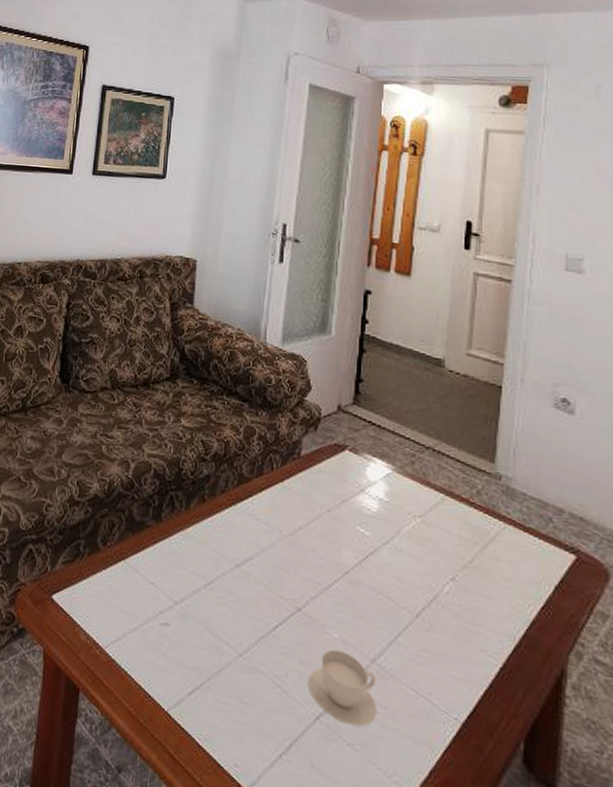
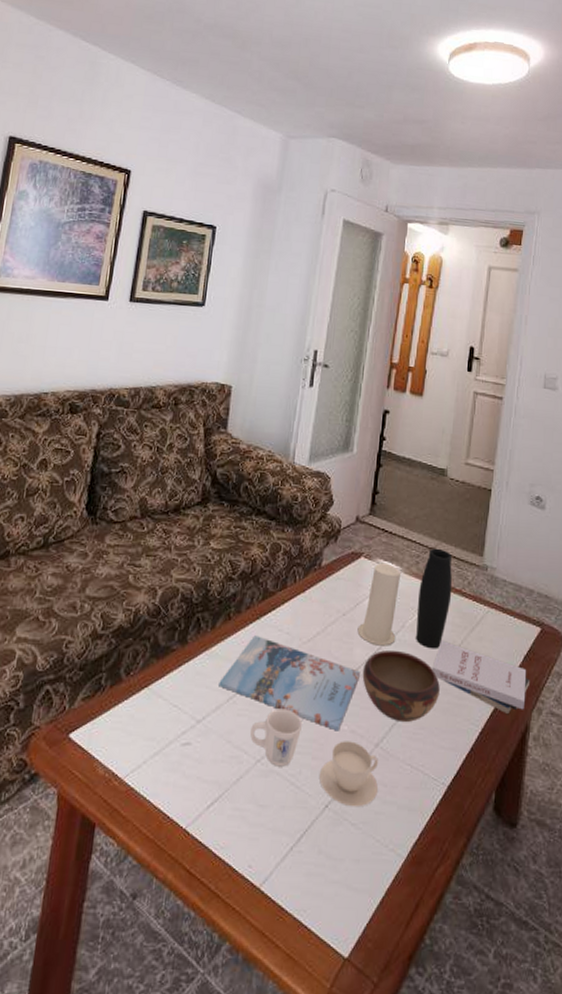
magazine: none [195,521,351,638] -> present [219,635,361,731]
mug: none [231,602,286,667] -> present [250,708,302,767]
candle: none [345,458,394,552] -> present [357,562,402,646]
decorative bowl: none [352,556,447,642] -> present [362,650,440,723]
vase: none [415,447,457,563] -> present [416,548,453,649]
books: none [436,553,565,653] -> present [432,639,531,715]

